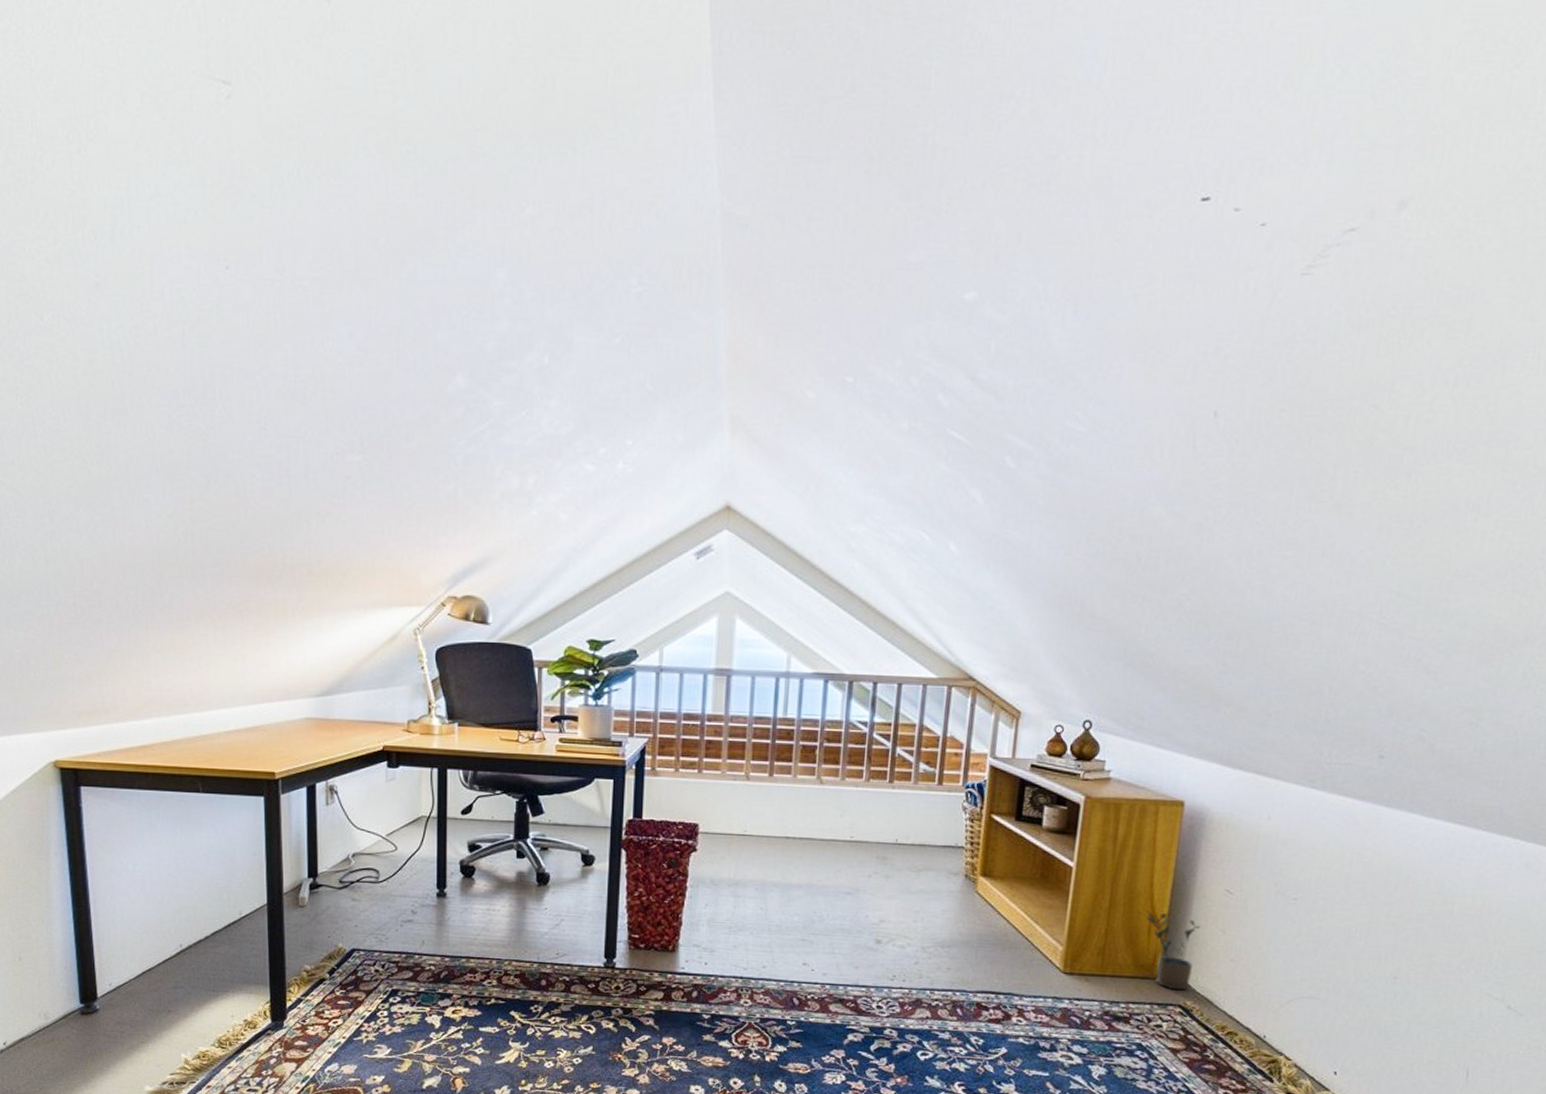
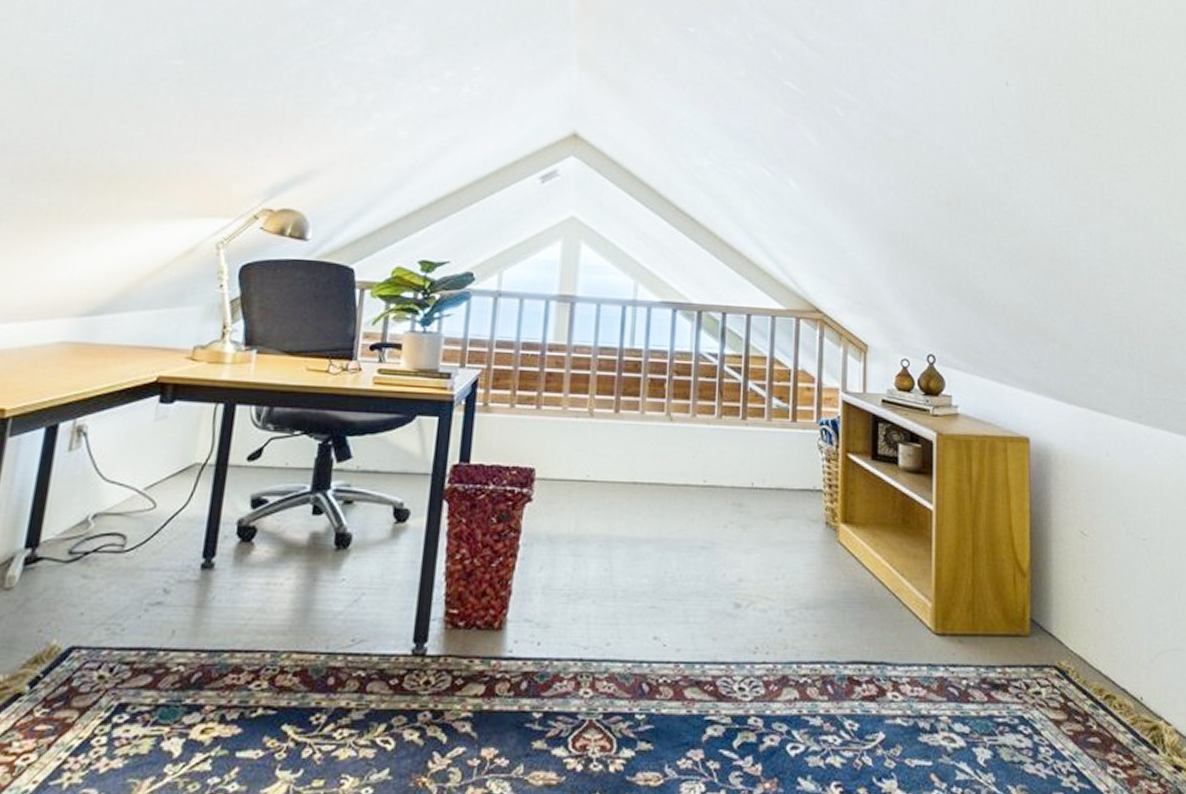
potted plant: present [1147,913,1201,991] -> none [1011,559,1063,649]

